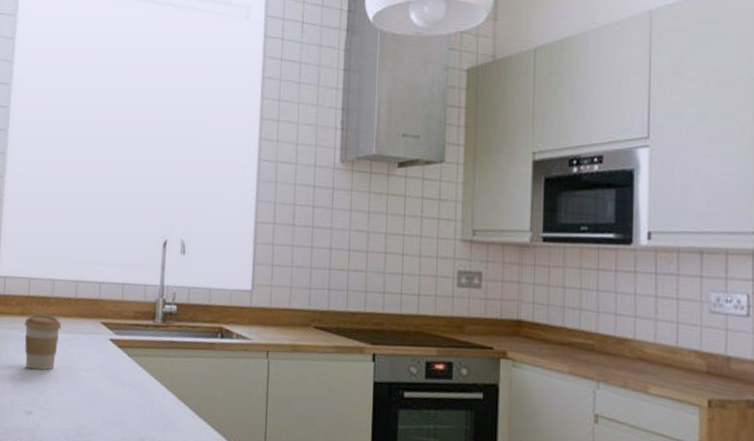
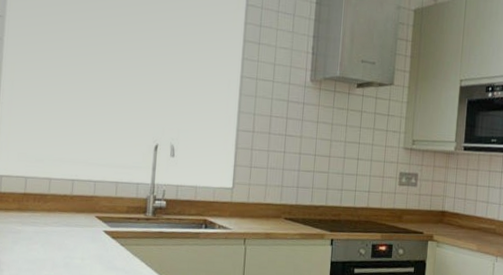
coffee cup: present [24,314,62,371] -> none [21,209,58,260]

